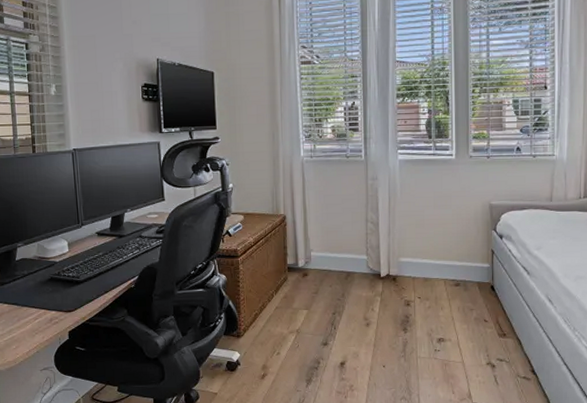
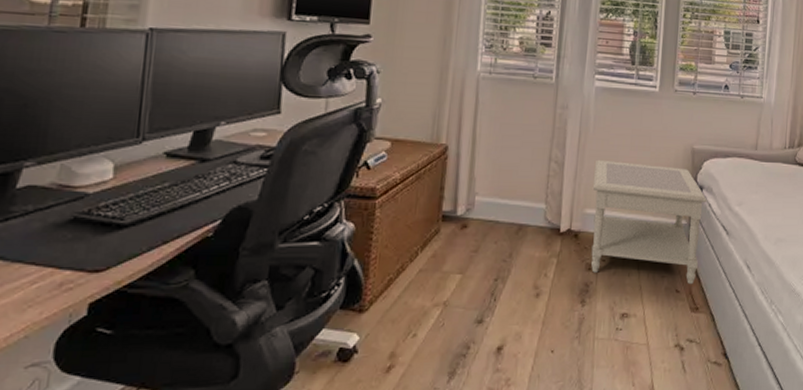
side table: none [405,218,507,316] -> present [591,159,707,285]

